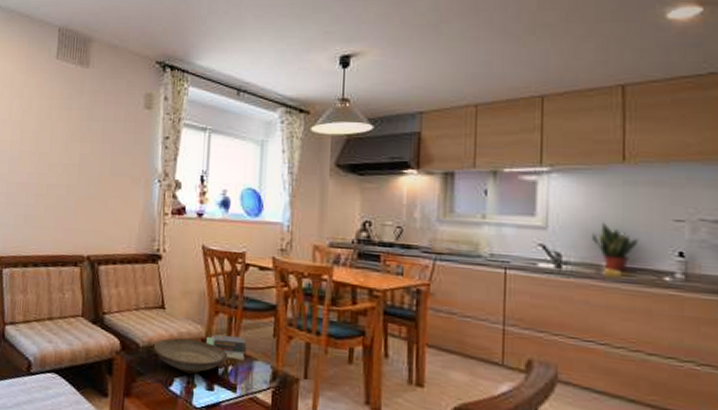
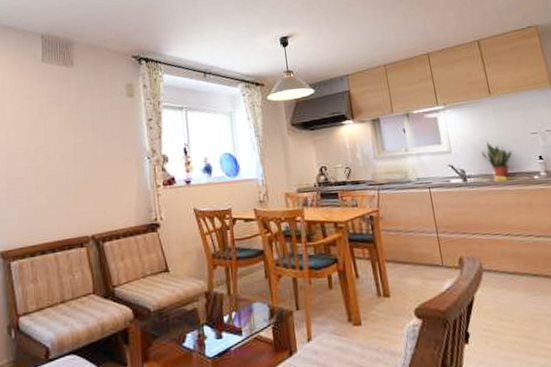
decorative bowl: present [153,338,228,374] -> none [163,294,231,327]
books: present [207,334,247,362] -> none [209,284,245,308]

